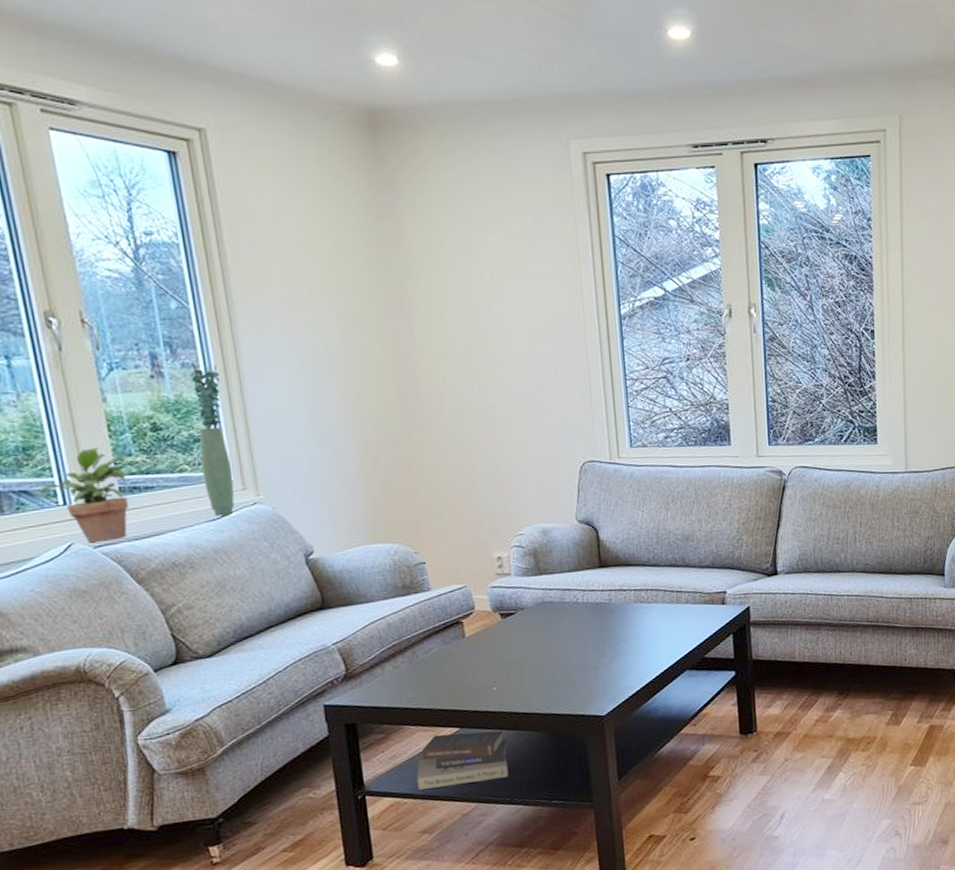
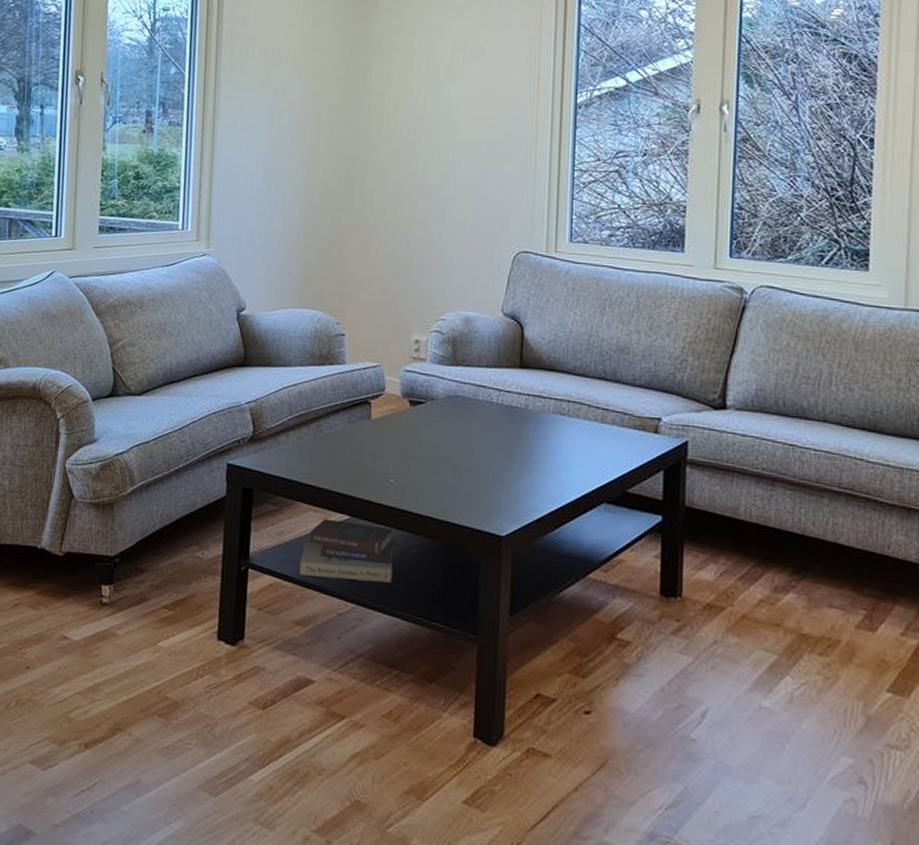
potted plant: present [38,448,129,543] -> none [39,189,109,274]
vase: present [189,363,235,516] -> none [166,122,198,264]

